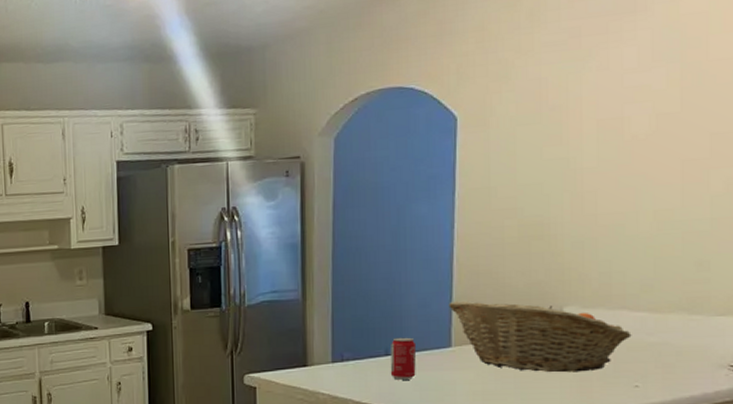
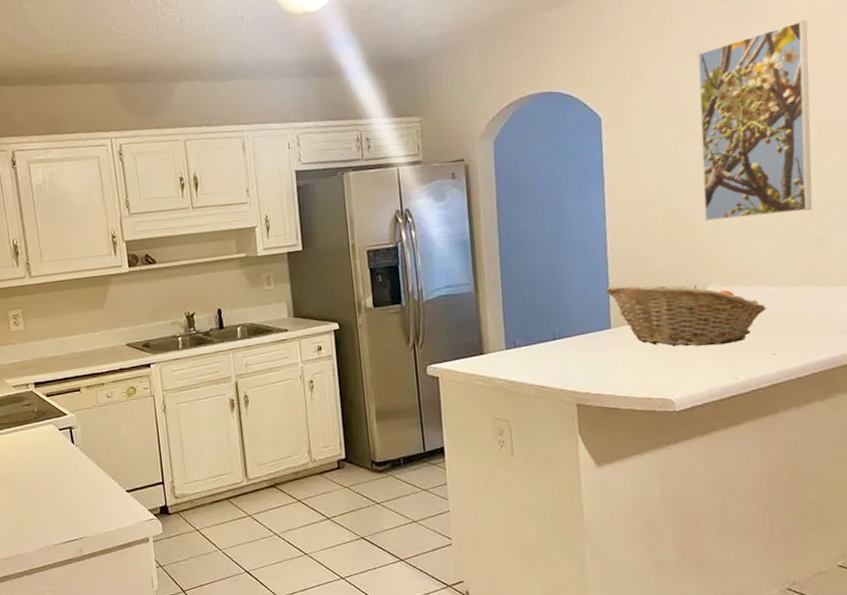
beverage can: present [390,337,417,380] -> none [557,321,582,362]
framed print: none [567,16,705,236] -> present [697,20,813,221]

